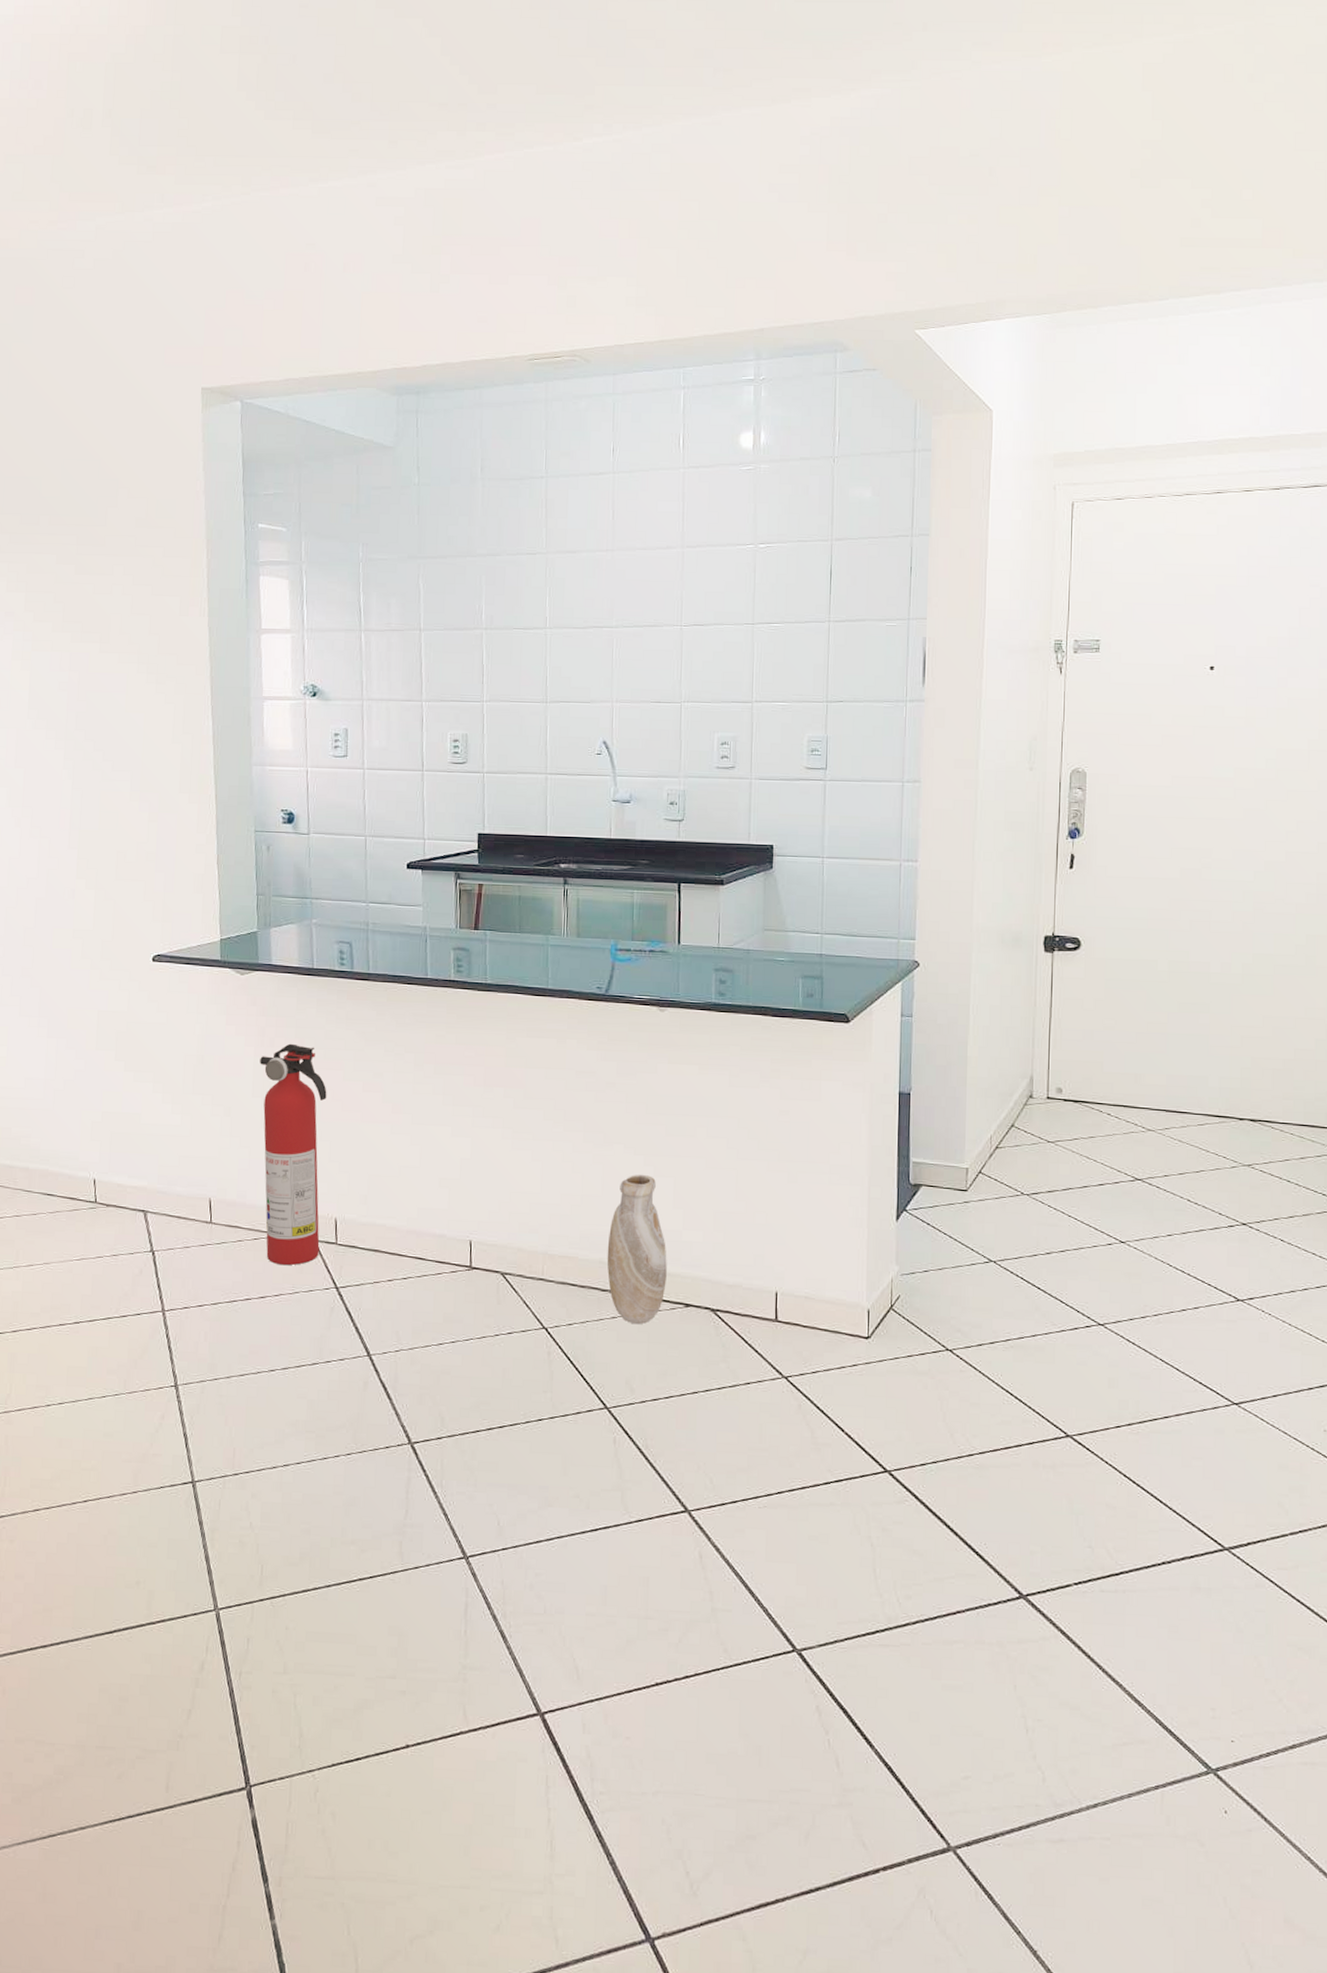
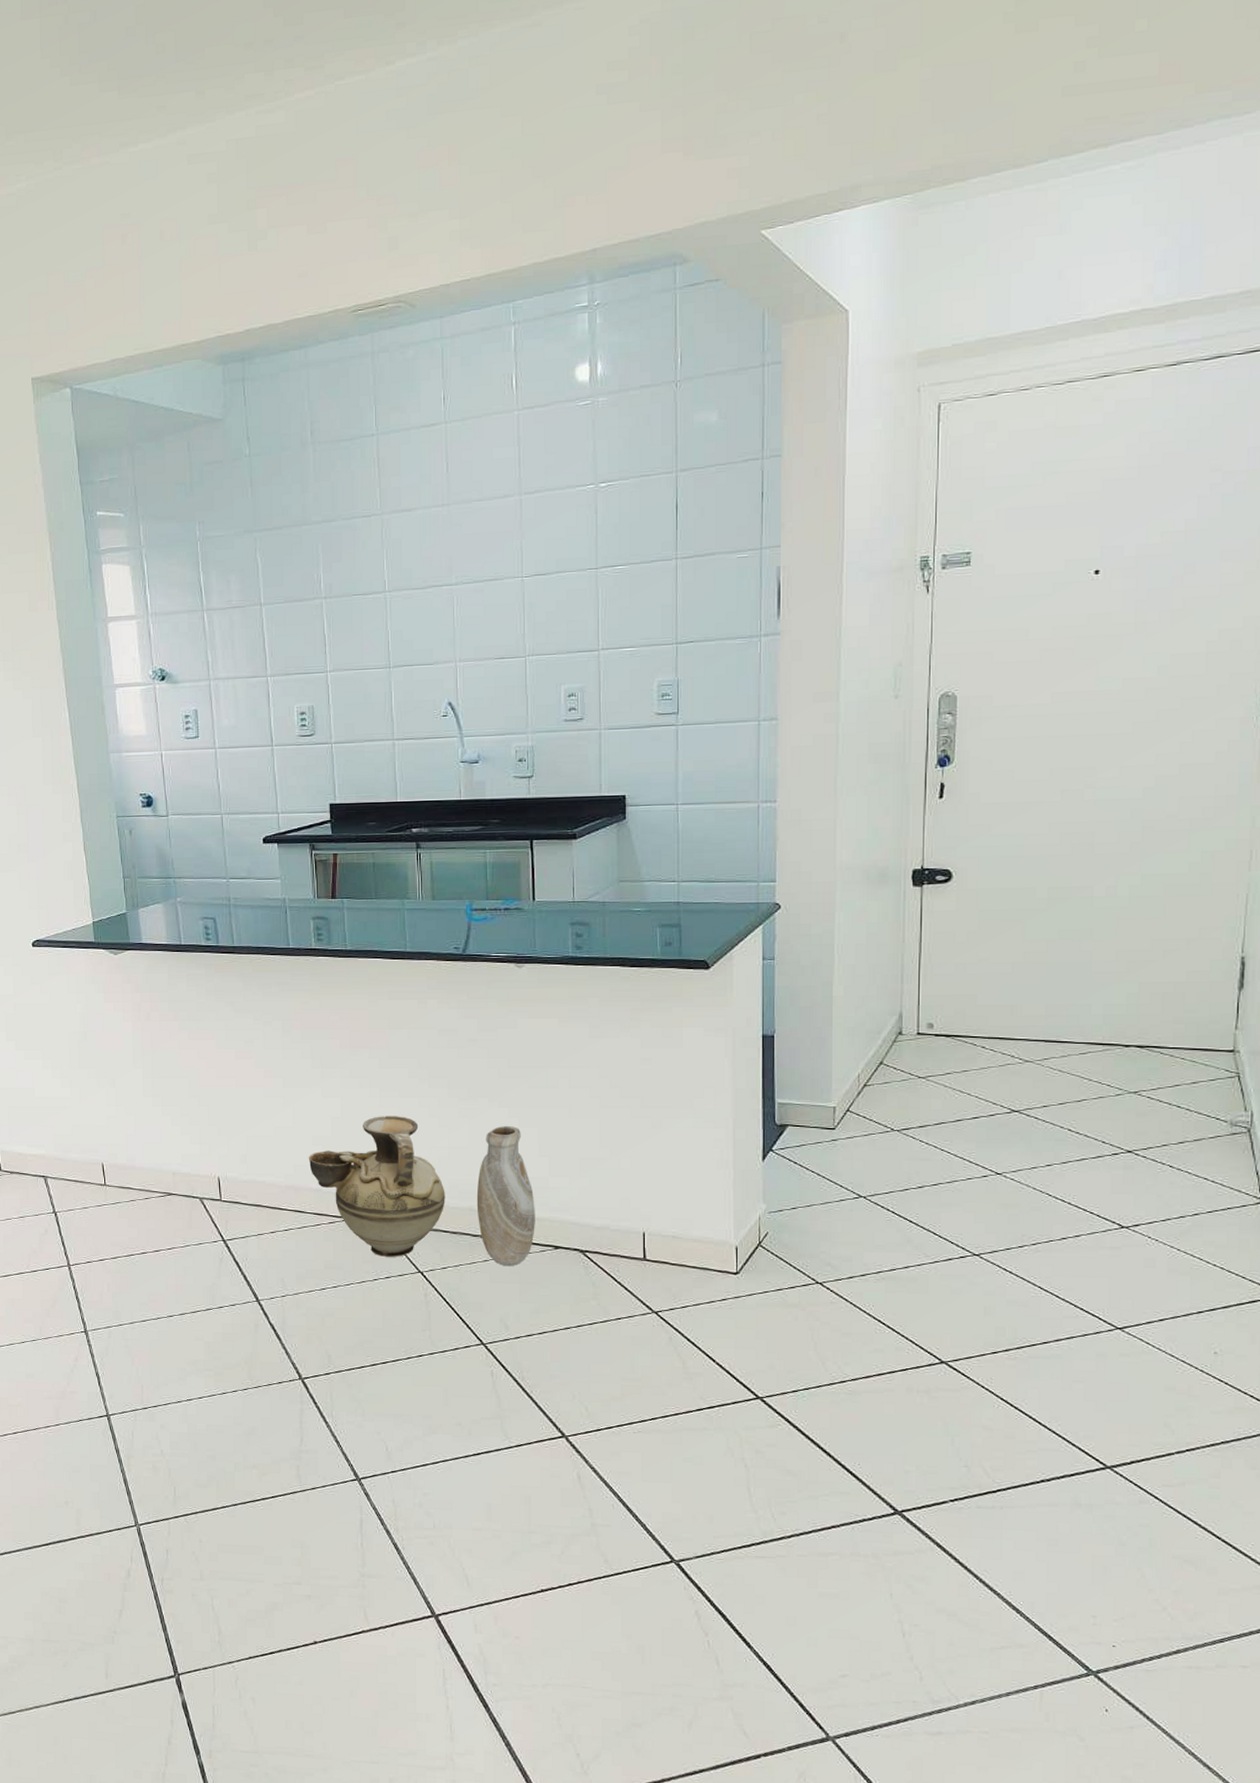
fire extinguisher: present [260,1043,327,1266] -> none [138,1017,206,1222]
ceramic jug: none [433,1159,575,1311] -> present [308,1116,445,1257]

